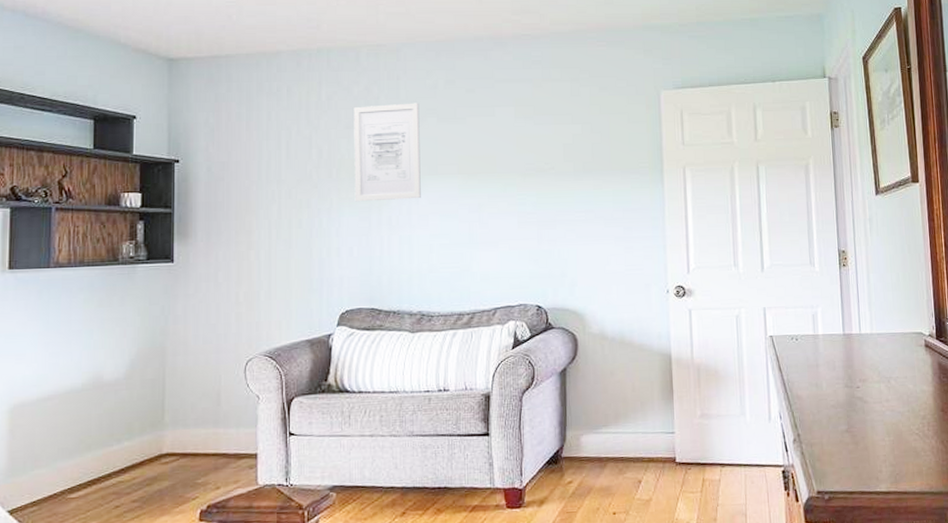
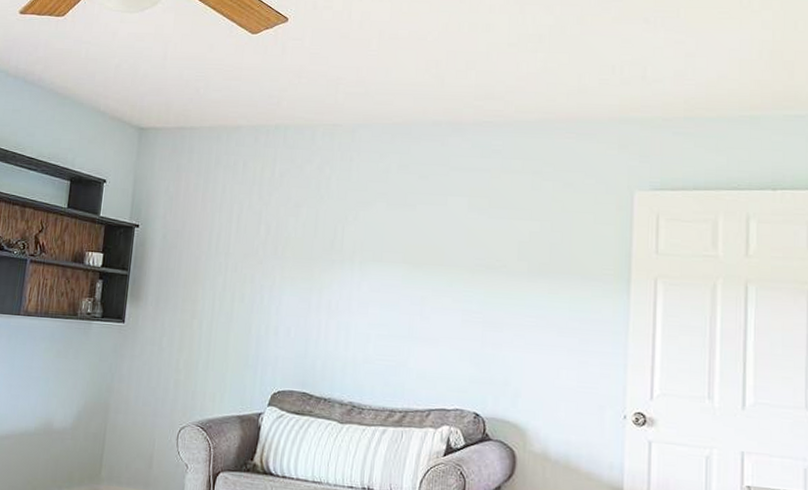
wall art: present [354,103,421,202] -> none [297,185,370,285]

